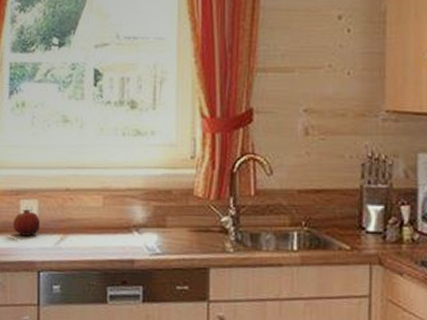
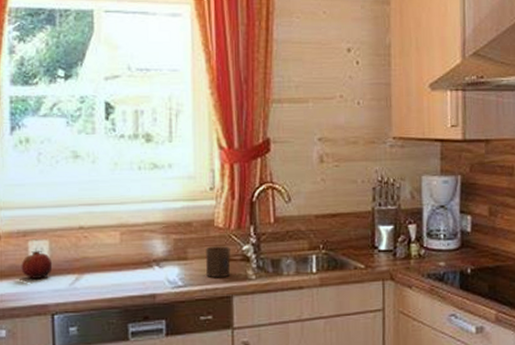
cup: none [184,215,209,248] -> present [206,245,231,277]

